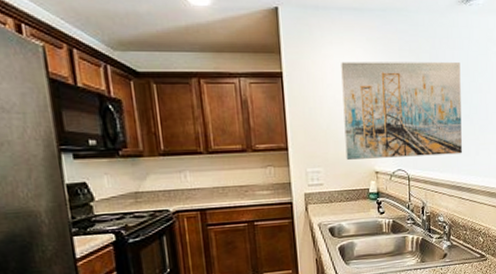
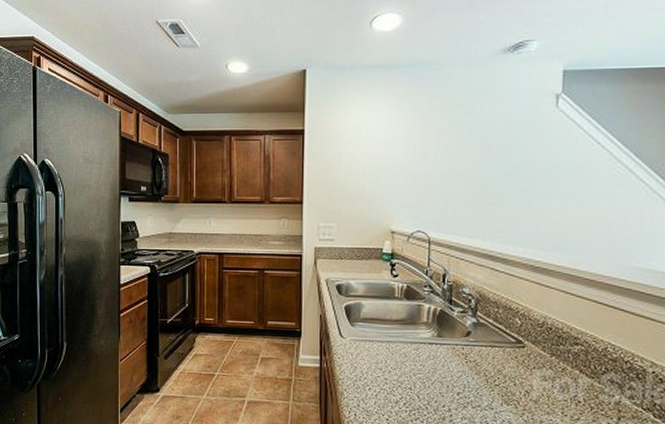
wall art: present [341,61,462,160] -> none [361,116,502,219]

